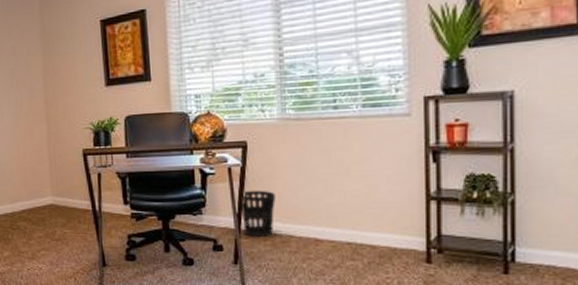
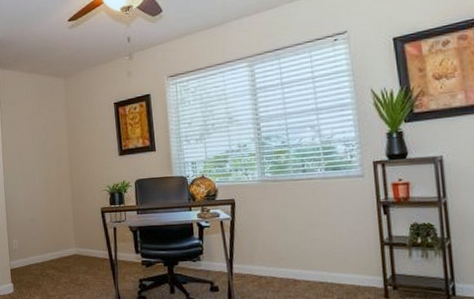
wastebasket: present [239,190,275,238] -> none [230,239,260,280]

